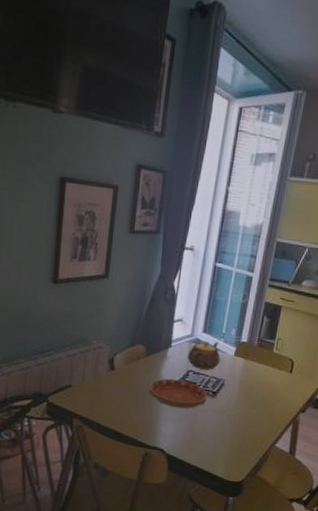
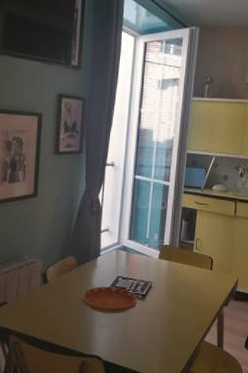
teapot: present [187,341,221,370] -> none [115,247,146,274]

